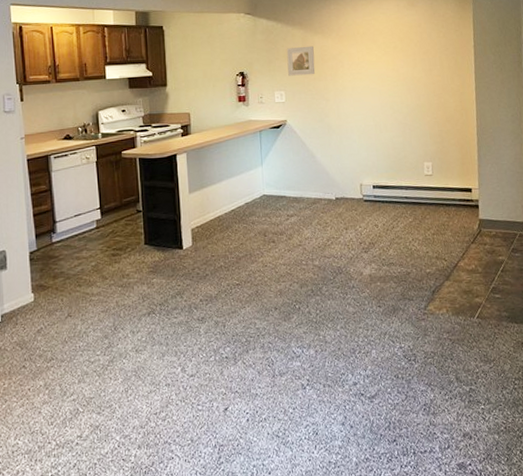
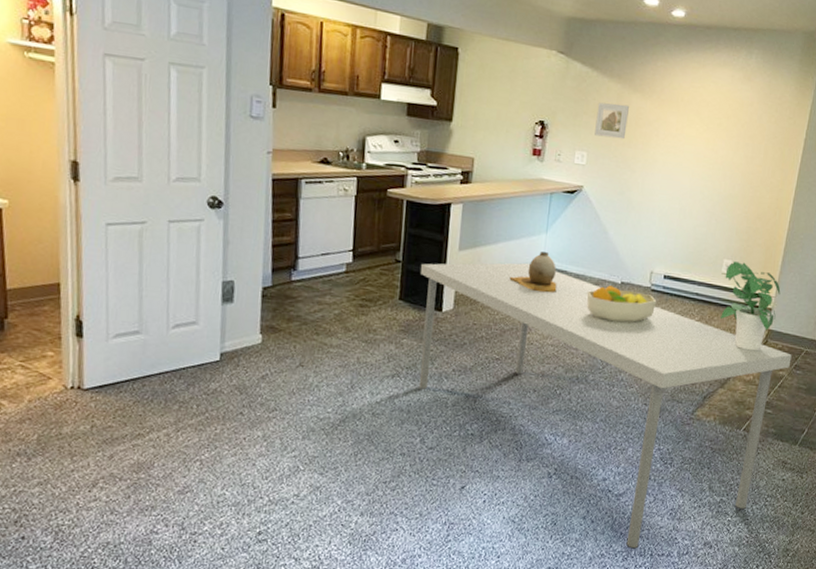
dining table: none [159,194,508,449] -> present [418,262,792,549]
vase: none [236,182,280,219] -> present [509,252,557,293]
fruit bowl: none [307,202,371,235] -> present [586,285,657,323]
potted plant: none [428,162,484,242] -> present [721,261,781,351]

